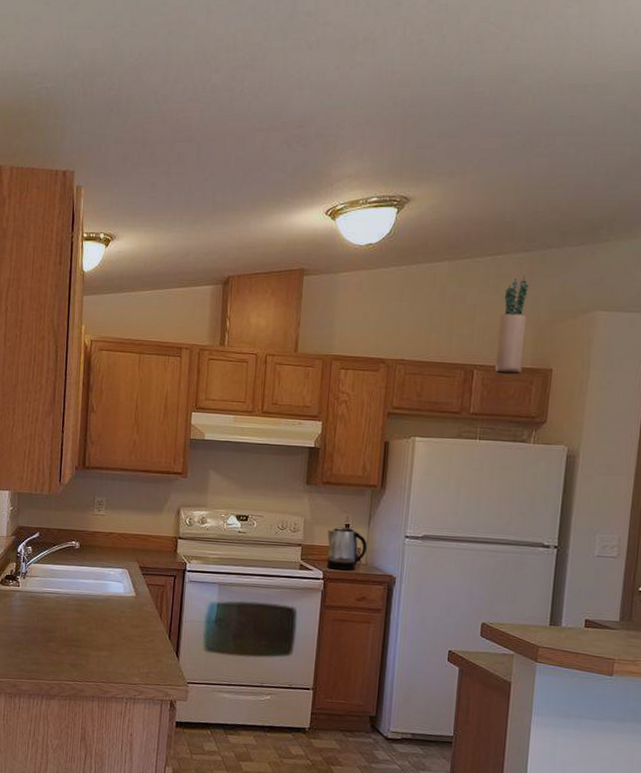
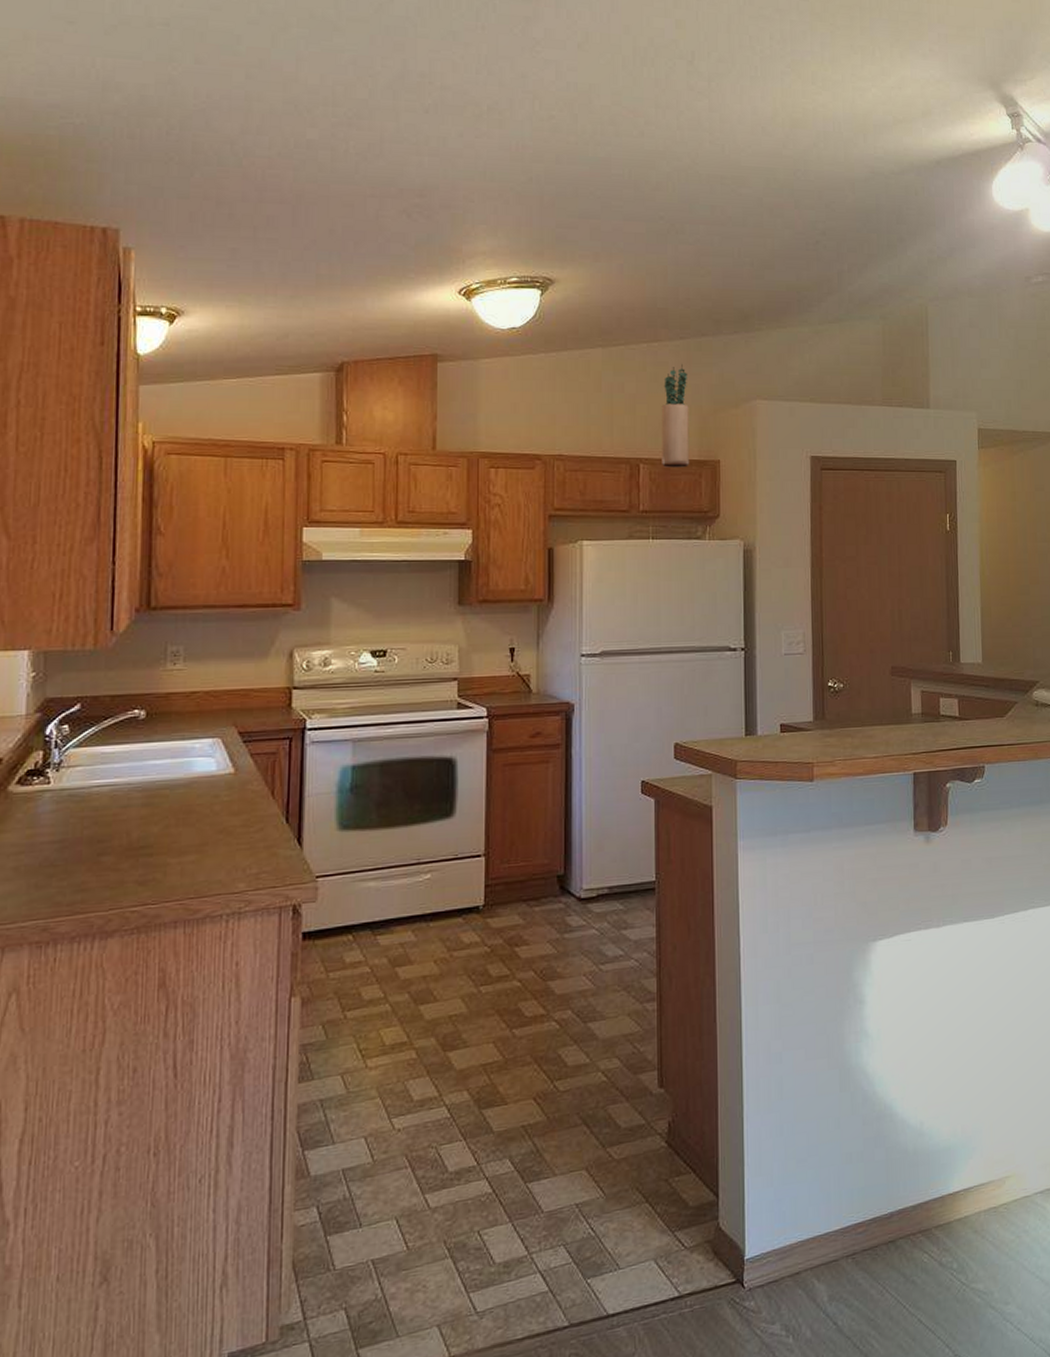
kettle: present [326,527,368,571] -> none [489,652,538,704]

